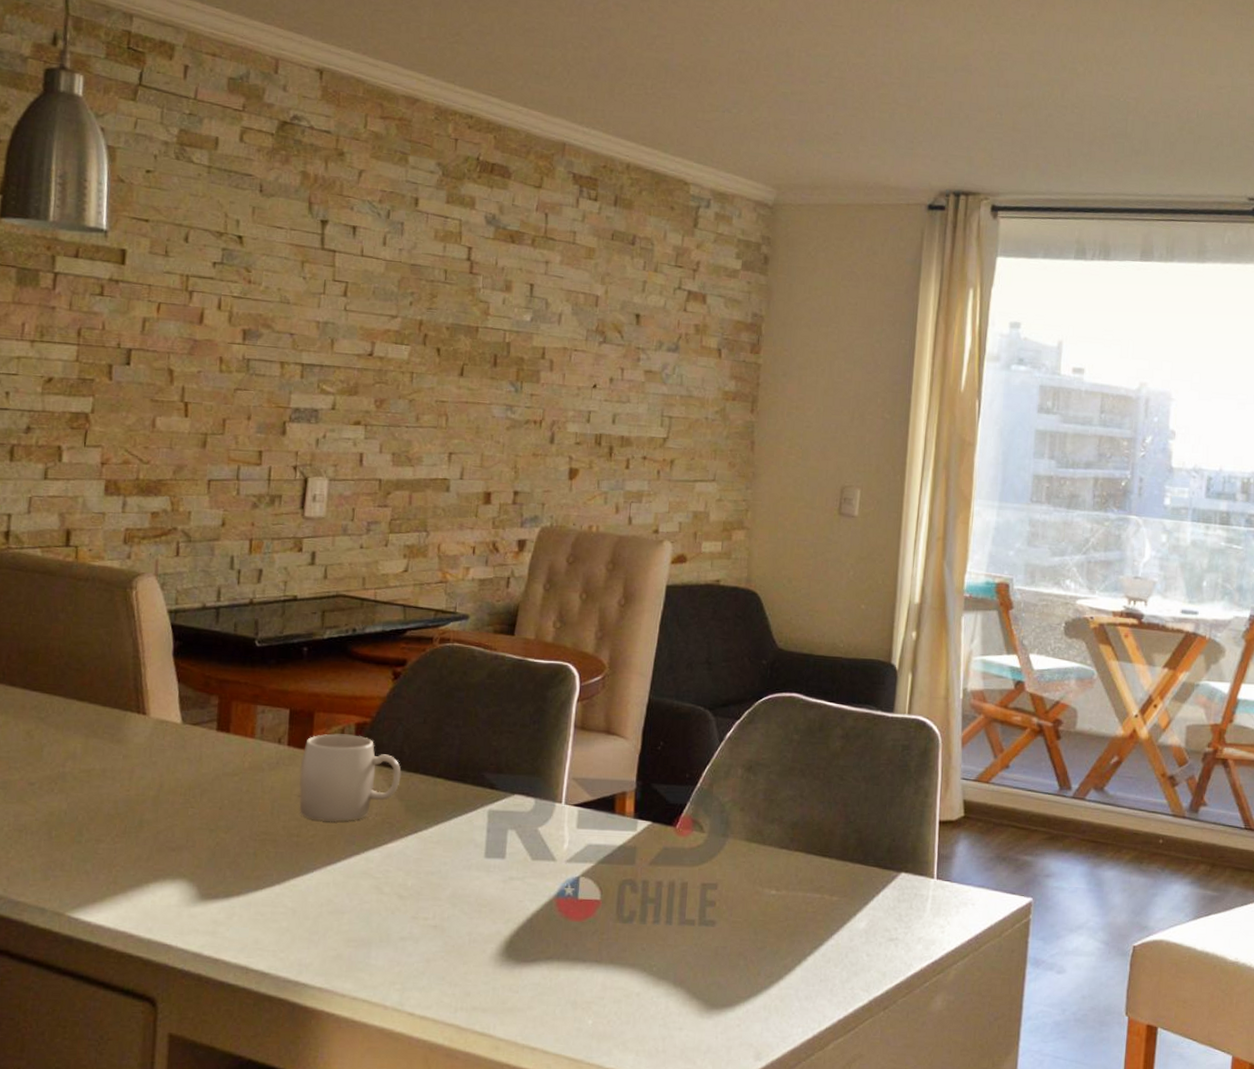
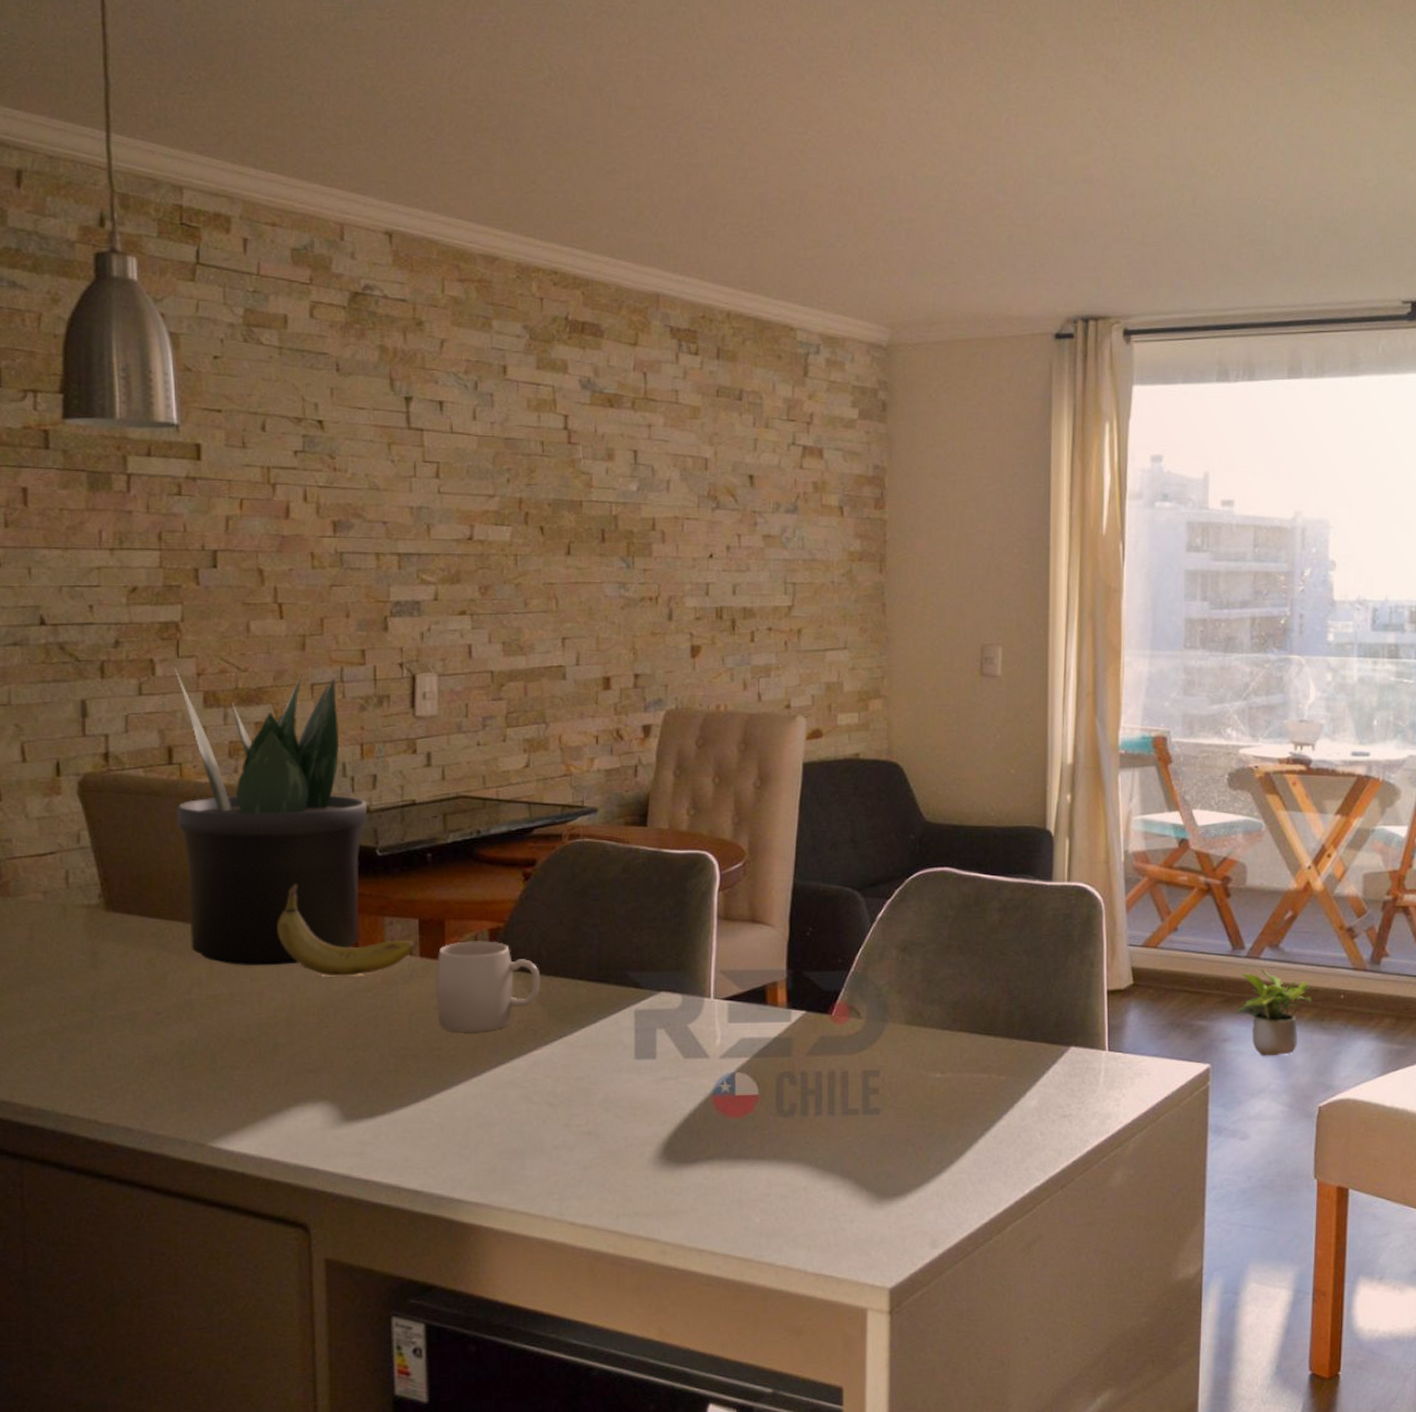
planter: none [68,458,251,745] -> present [175,670,368,965]
fruit: none [154,668,284,760] -> present [278,884,415,977]
potted plant: none [1056,810,1132,894] -> present [1232,969,1311,1057]

